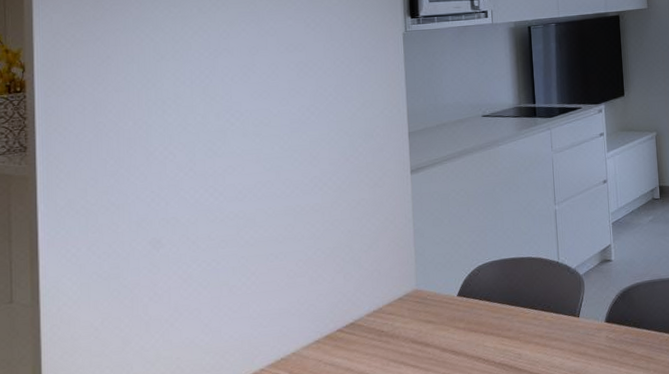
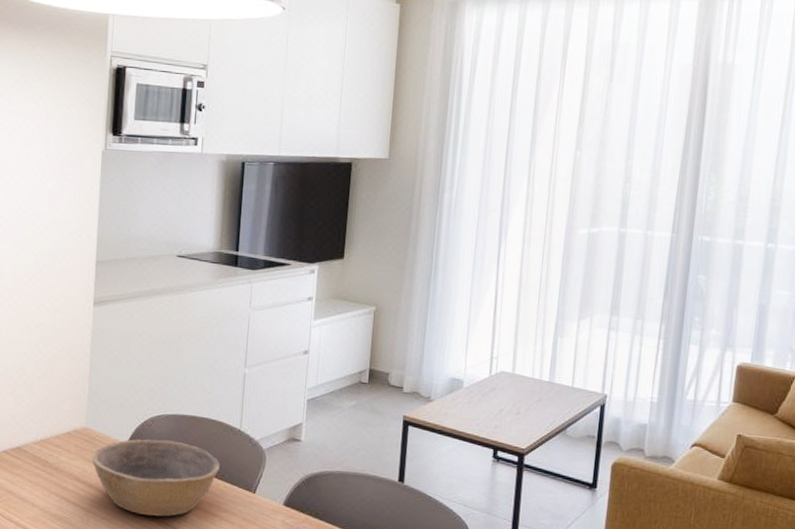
bowl: none [425,284,545,362] -> present [91,439,220,517]

